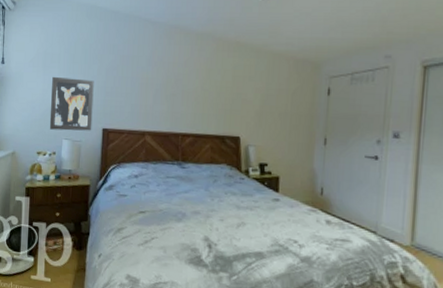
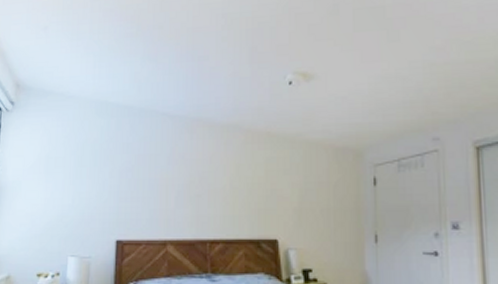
wall art: present [49,76,94,131] -> none [52,183,105,246]

